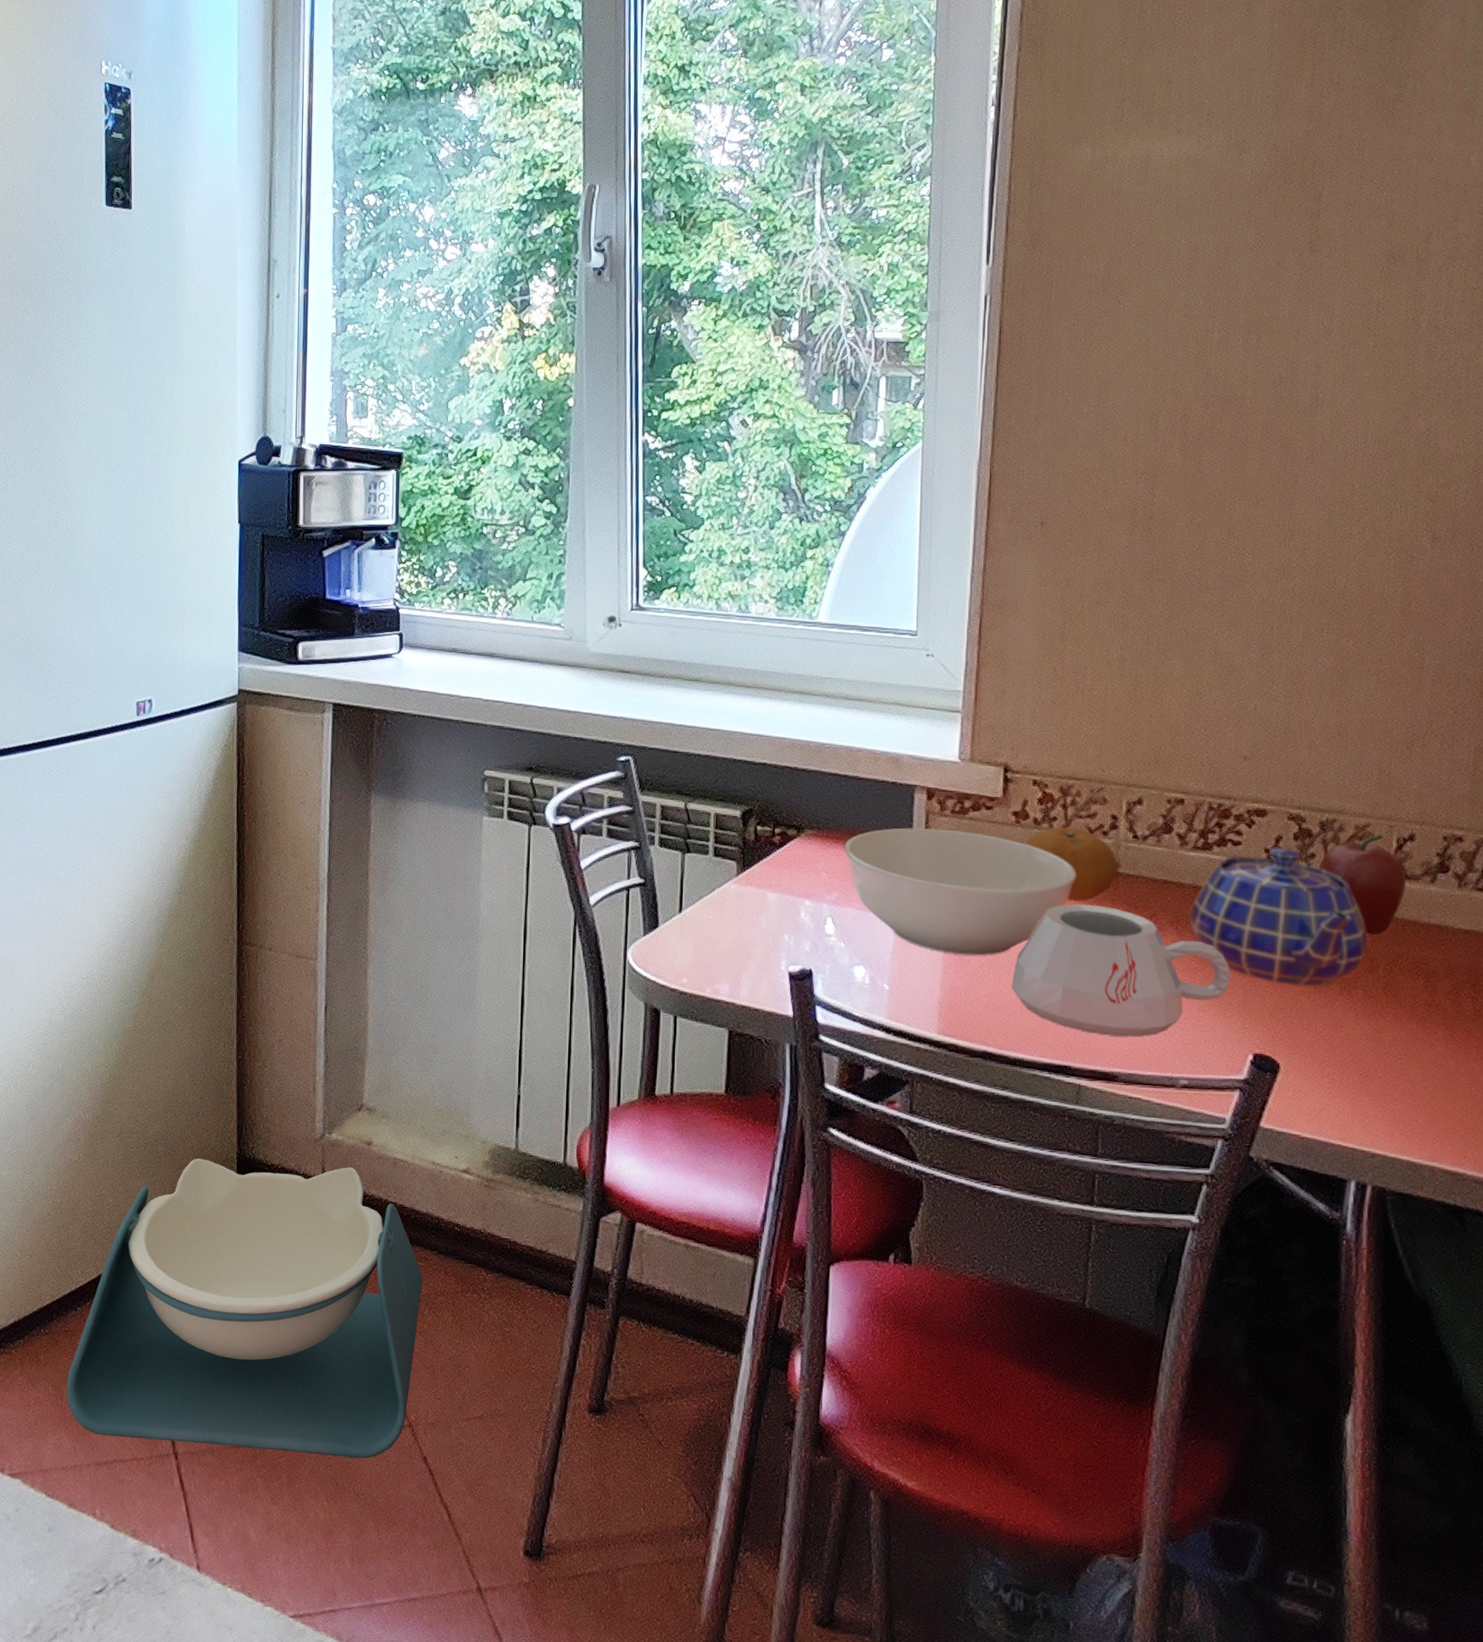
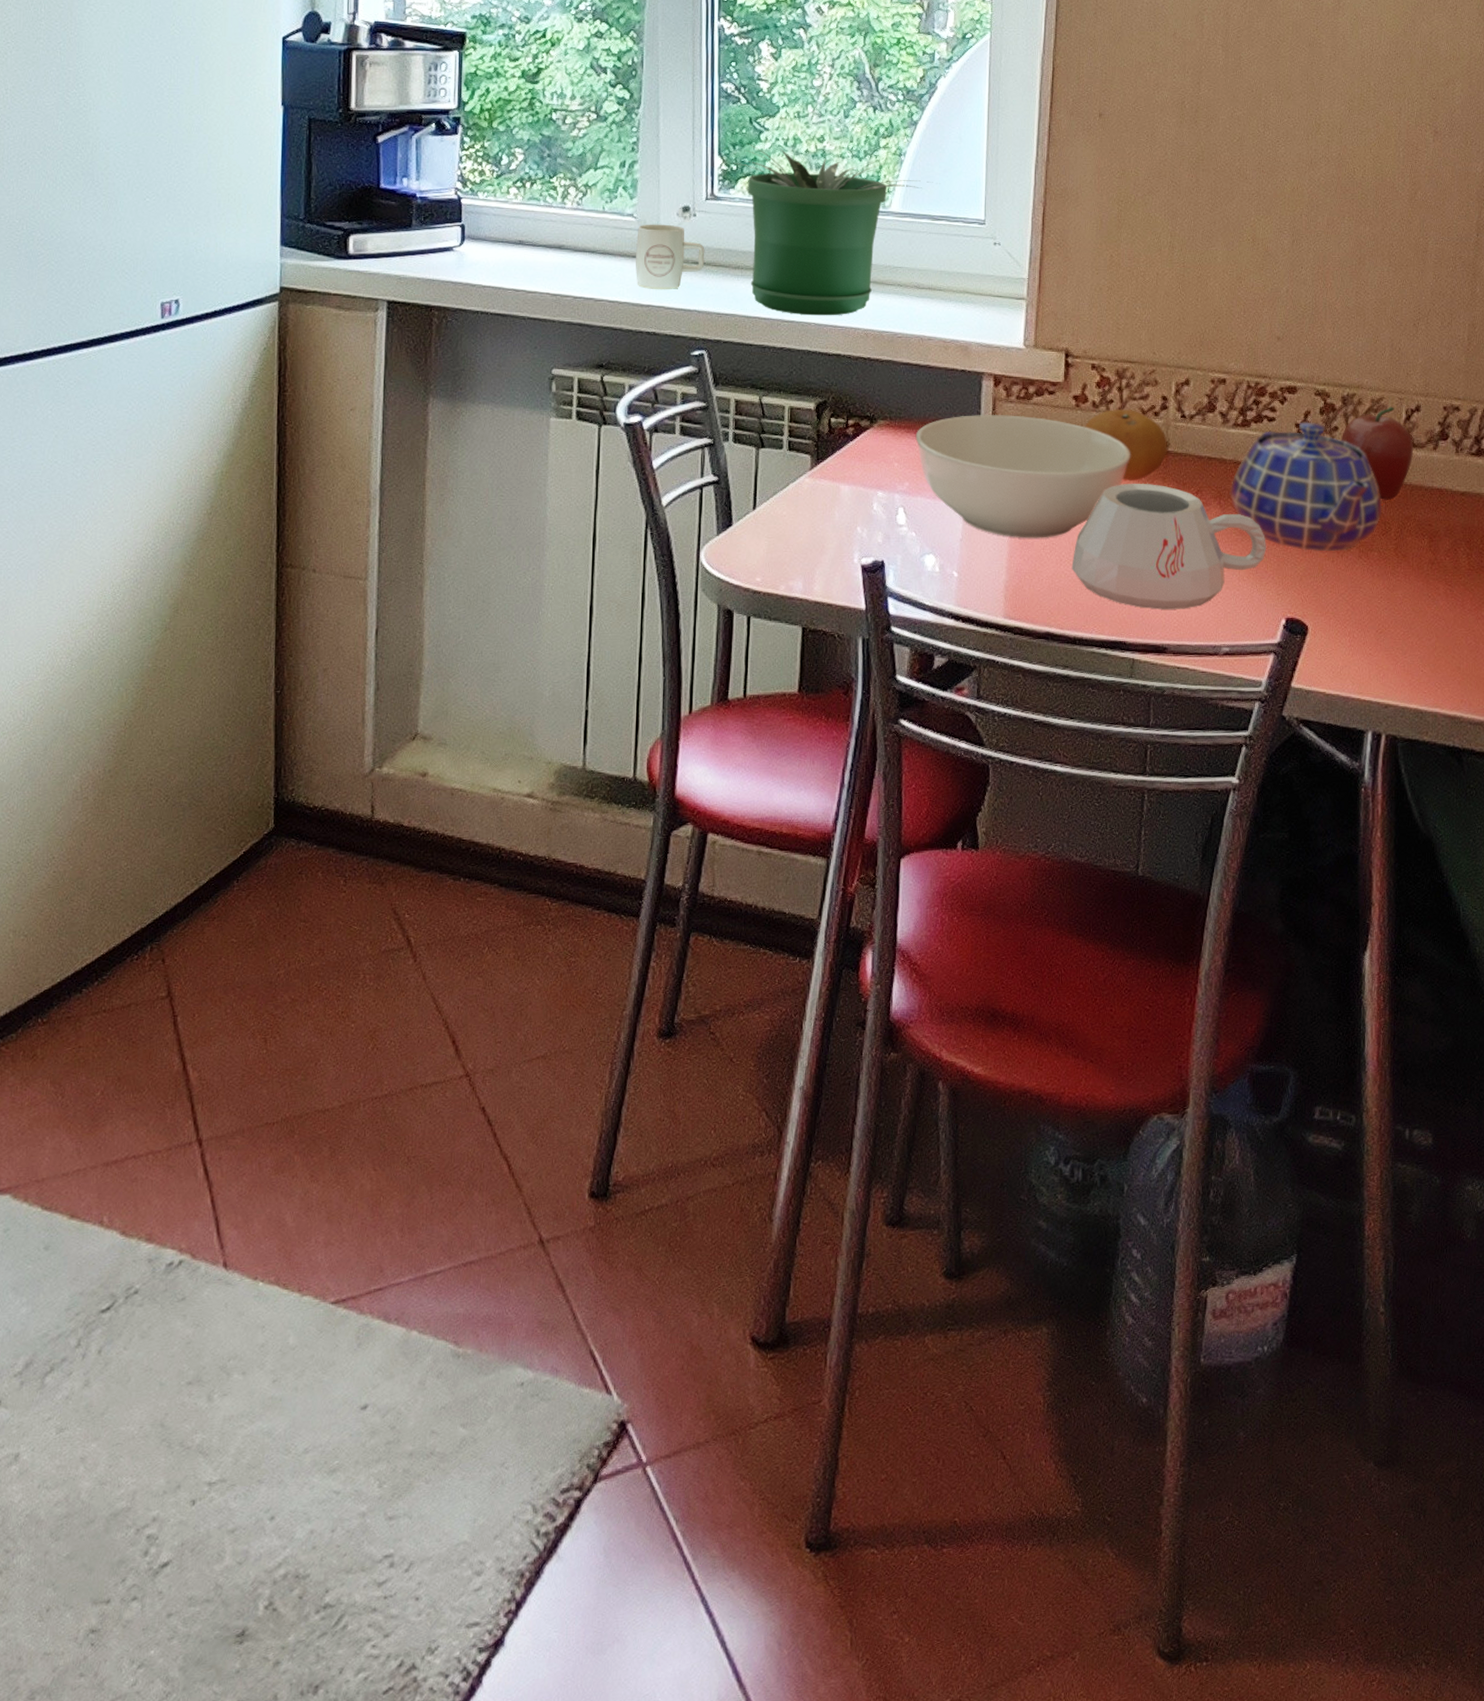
pet bowl: present [66,1158,423,1459] -> none [68,802,483,1131]
mug: none [563,633,631,698] -> present [636,224,705,290]
planter: none [659,555,867,725] -> present [734,143,938,316]

